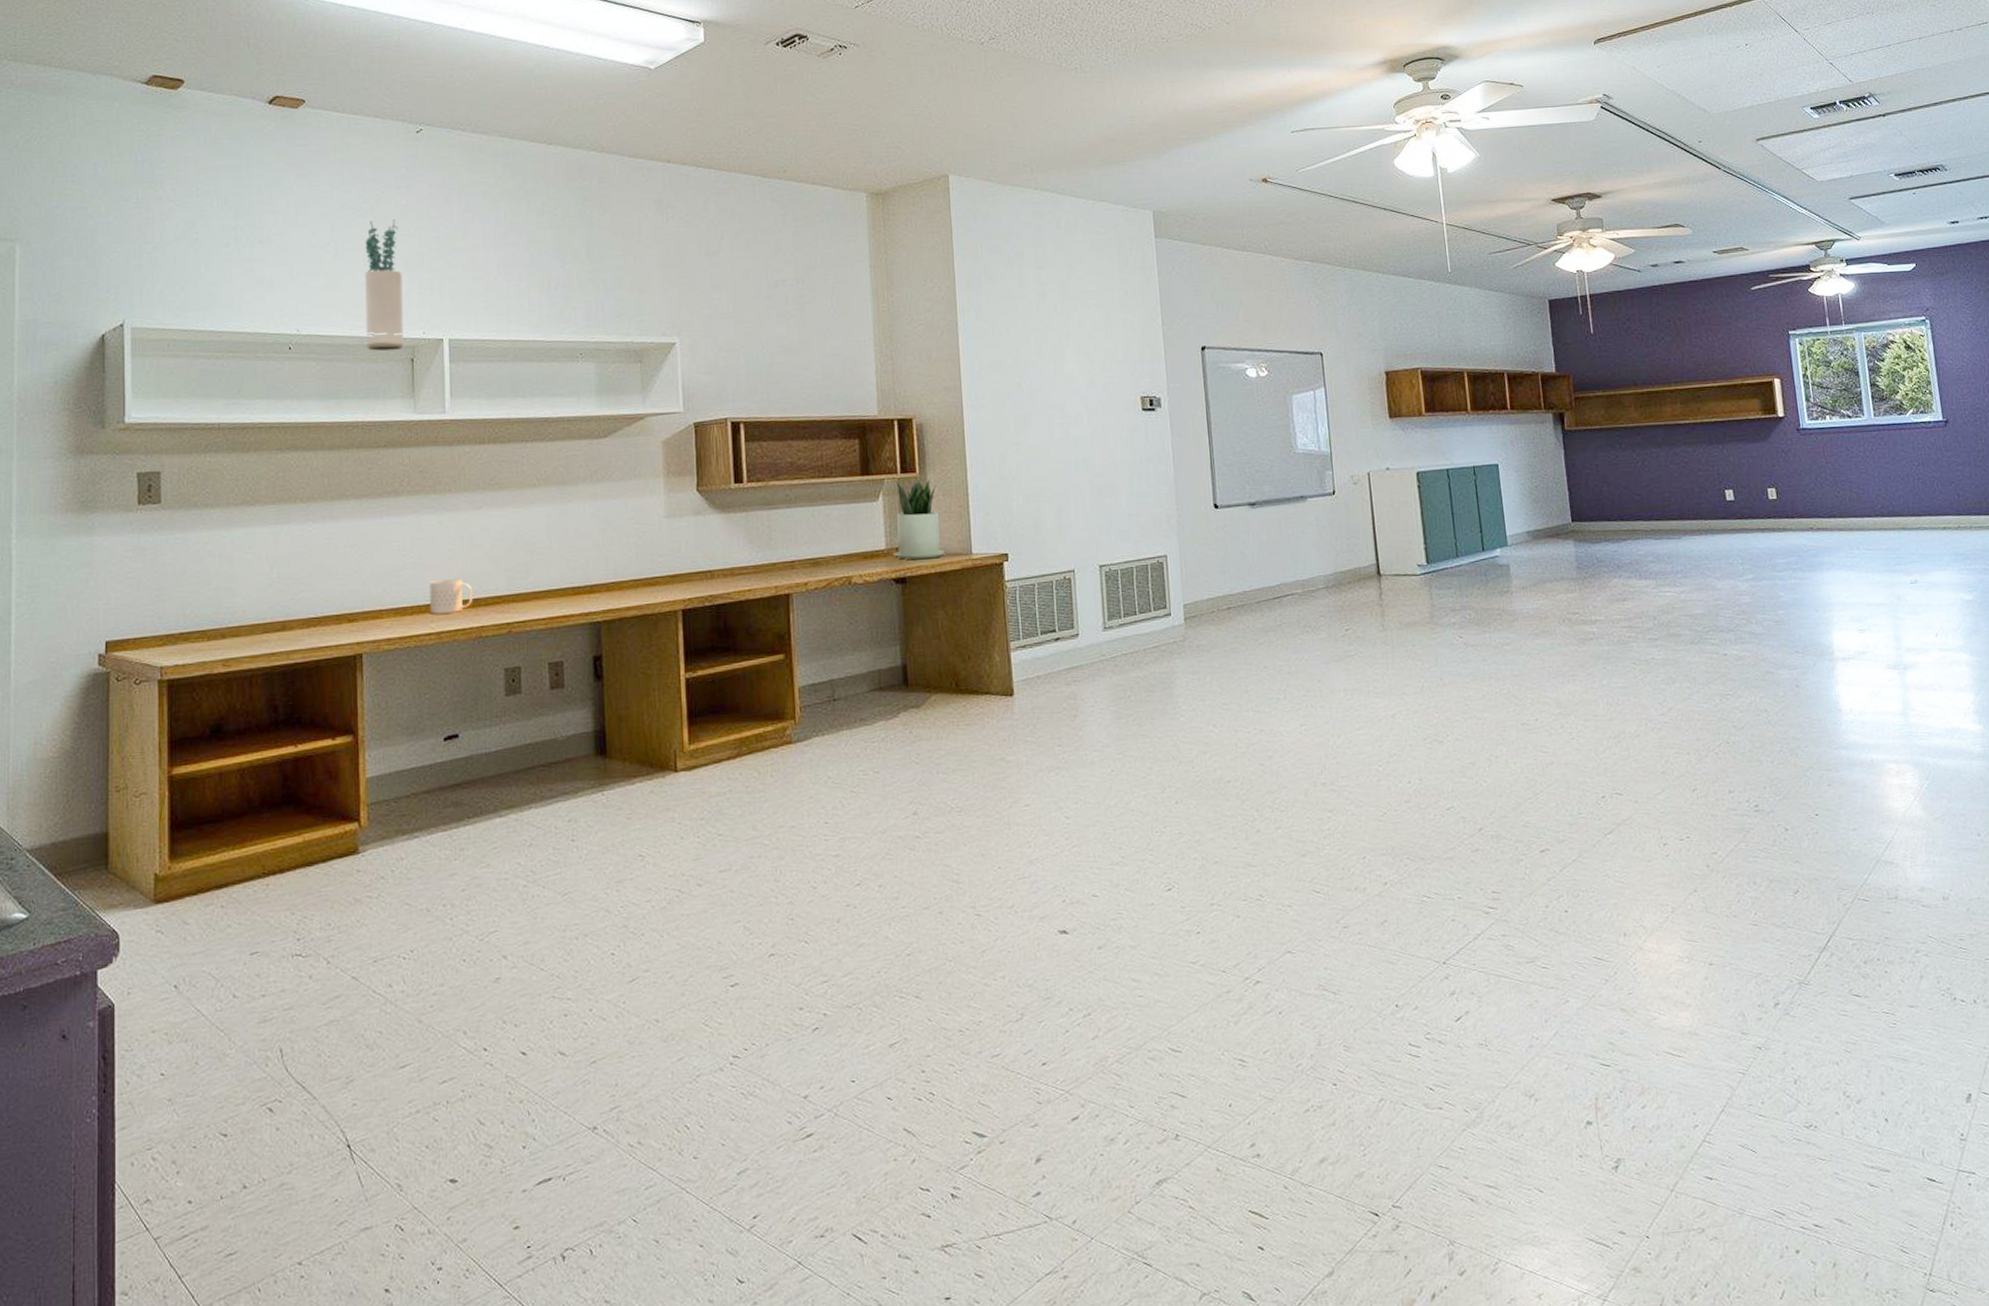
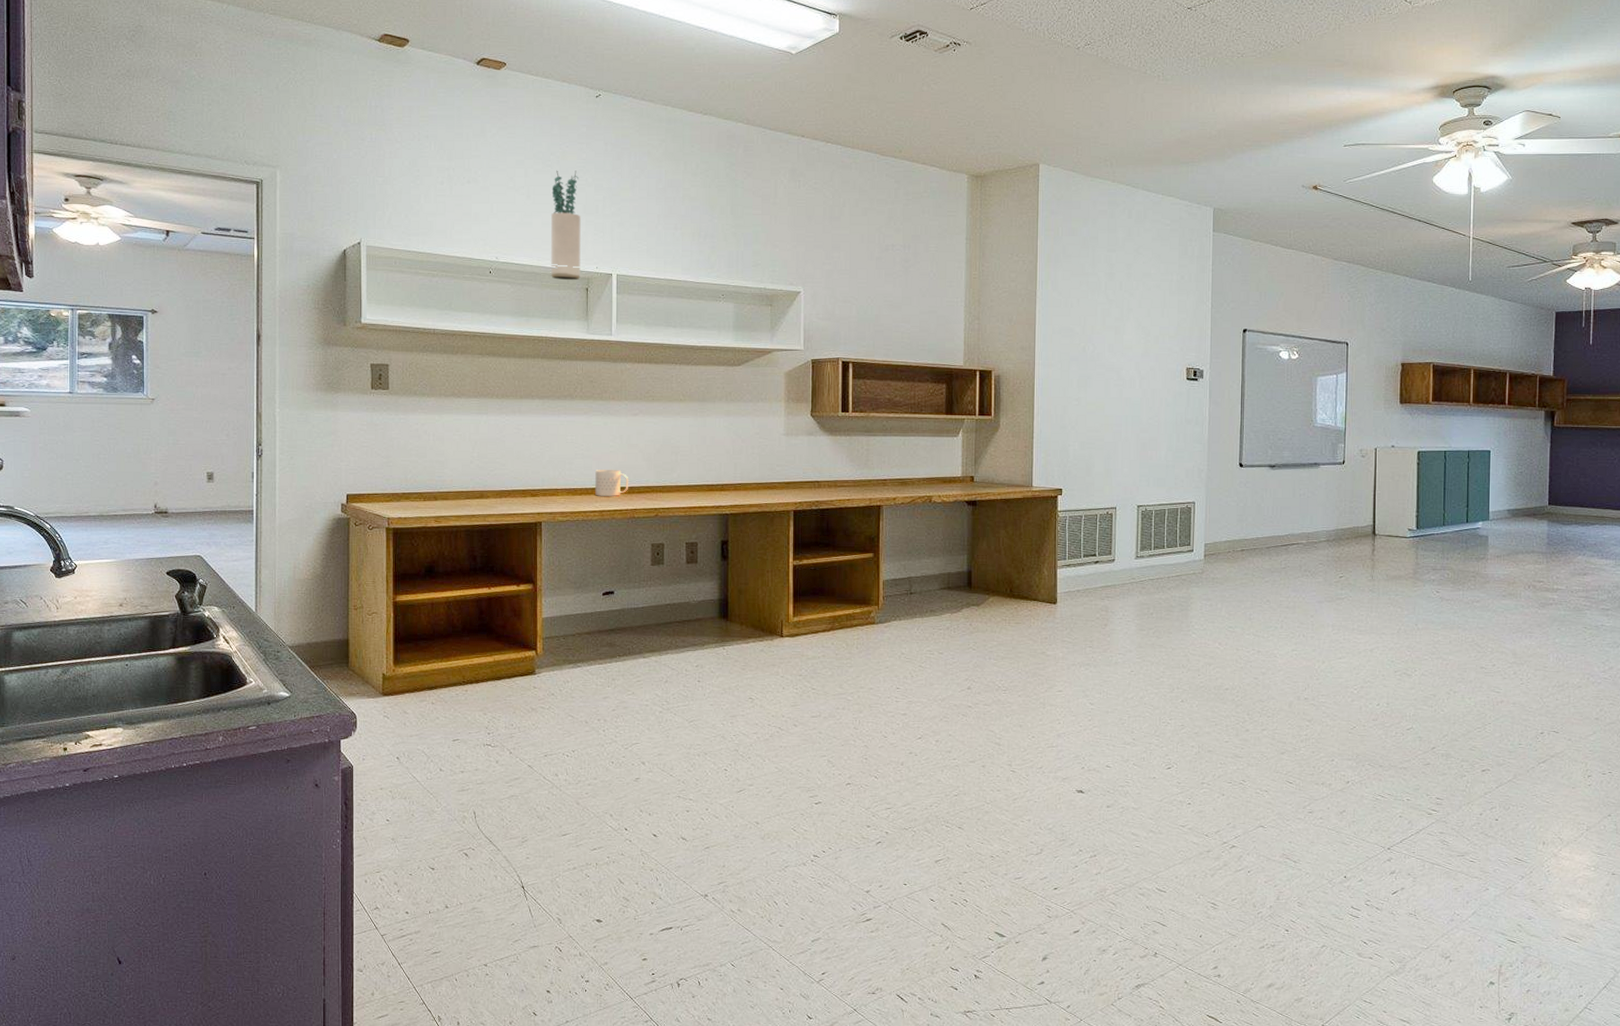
planter: present [893,479,945,560] -> none [967,422,1010,488]

